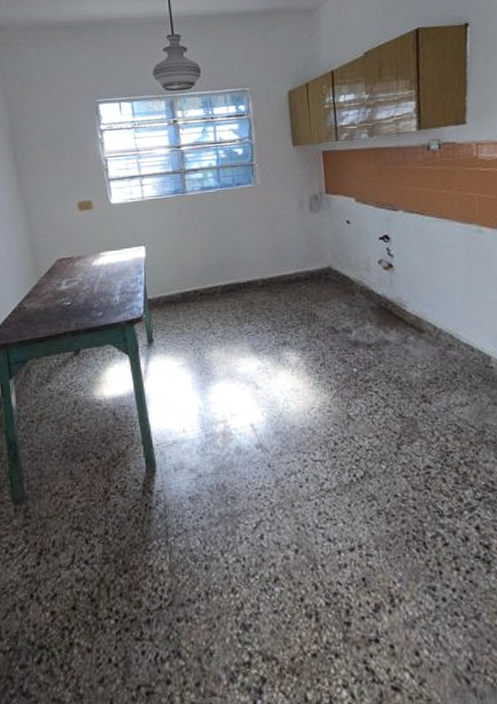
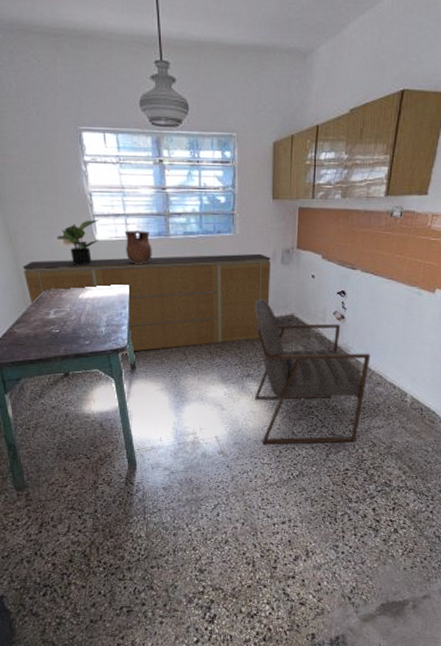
sideboard: none [36,202,302,322] -> present [22,253,271,352]
potted plant: none [72,182,115,231] -> present [57,219,100,266]
vessel: none [140,190,169,225] -> present [124,230,152,264]
chair: none [284,250,435,433] -> present [254,298,371,444]

